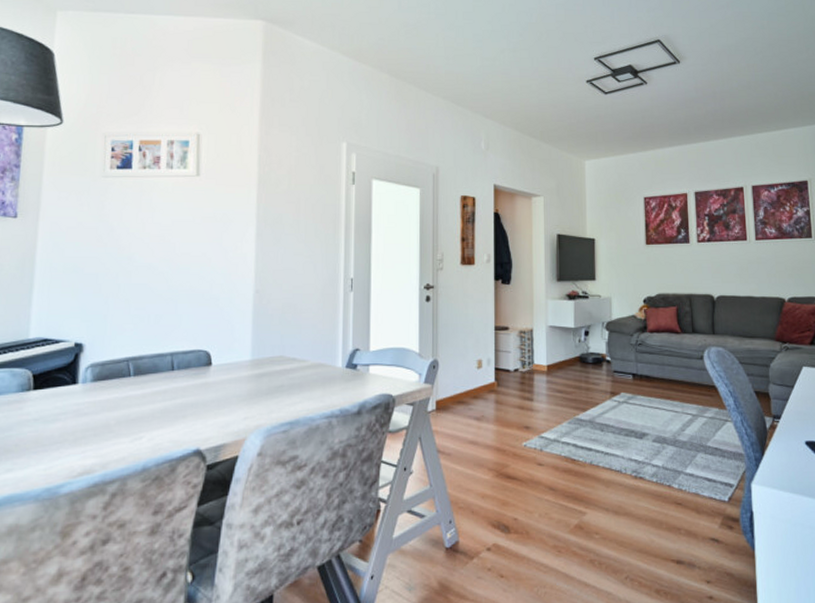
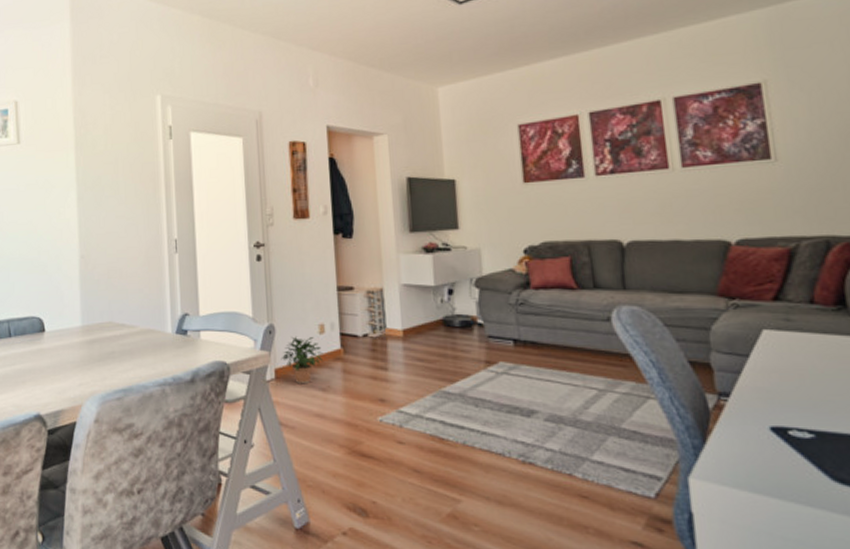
potted plant: none [442,370,480,414] -> present [281,336,324,384]

